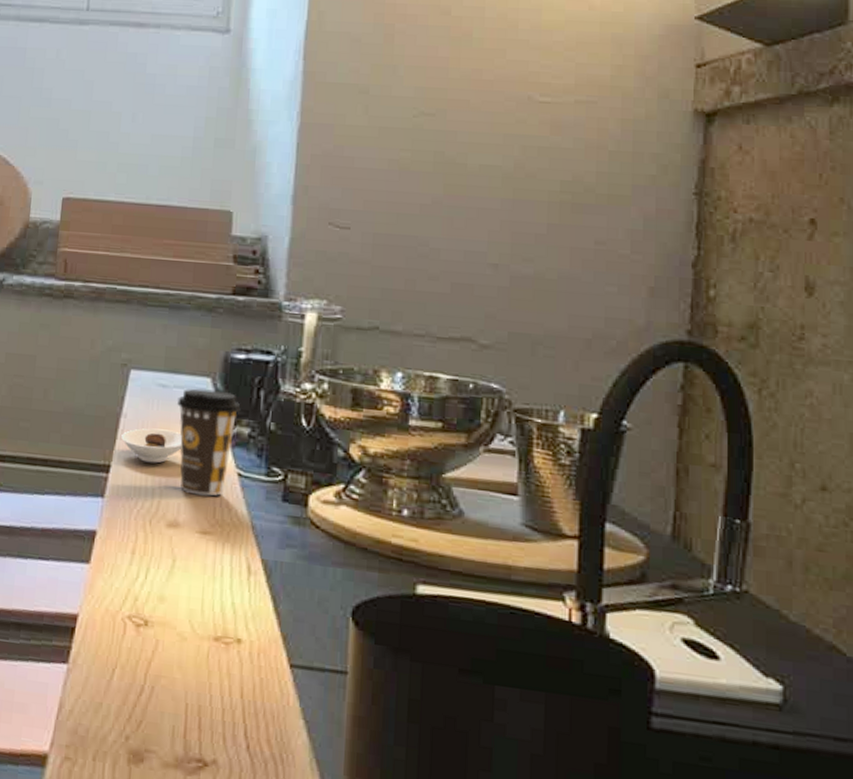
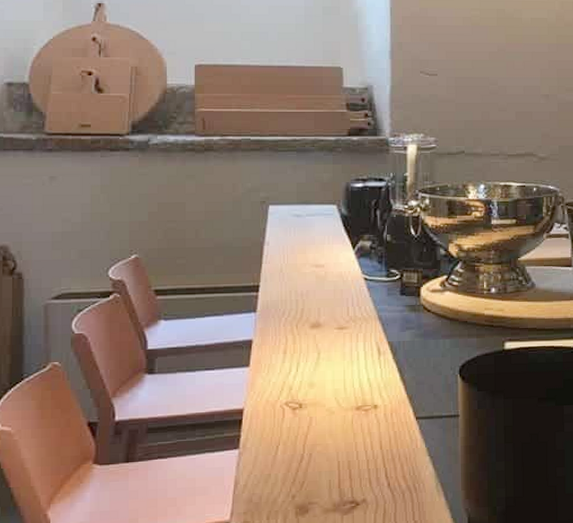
saucer: present [121,428,183,463] -> none [266,251,318,279]
coffee cup: present [177,388,241,496] -> none [310,214,362,300]

